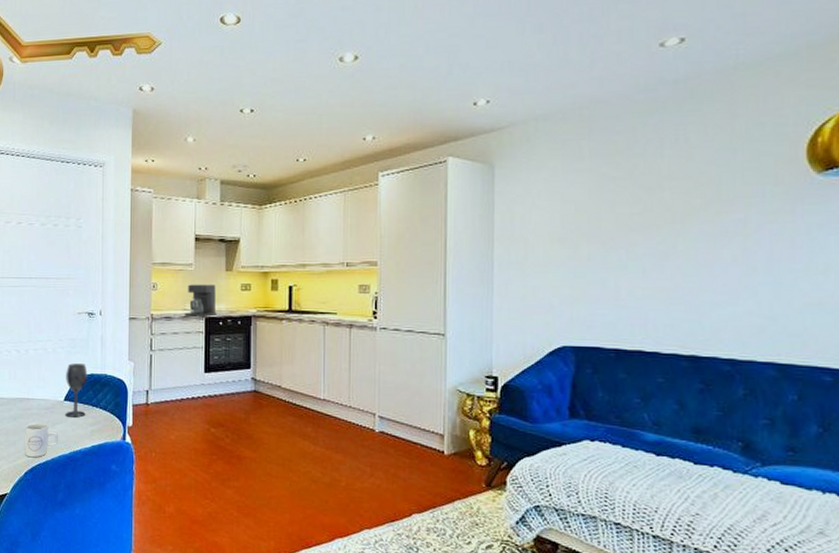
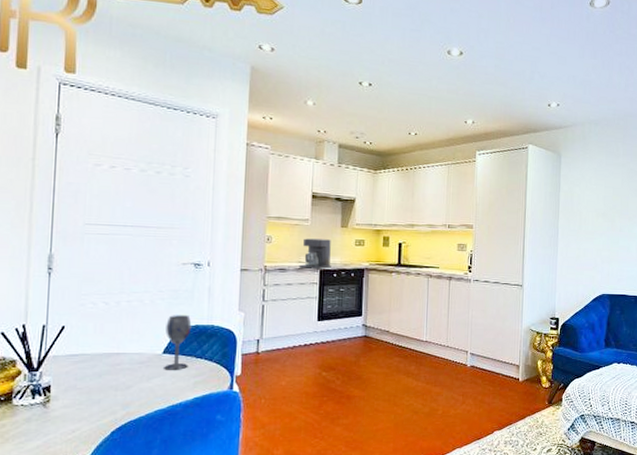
mug: present [24,423,58,458] -> none [111,378,154,416]

